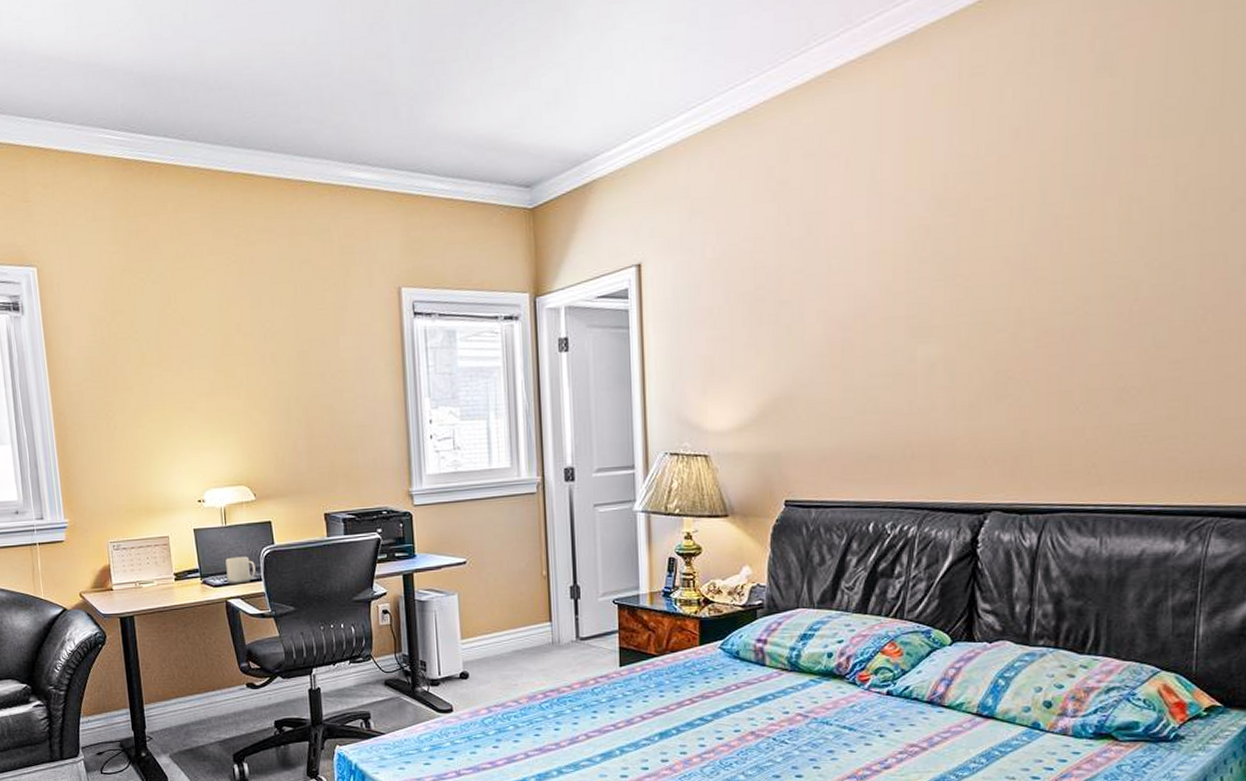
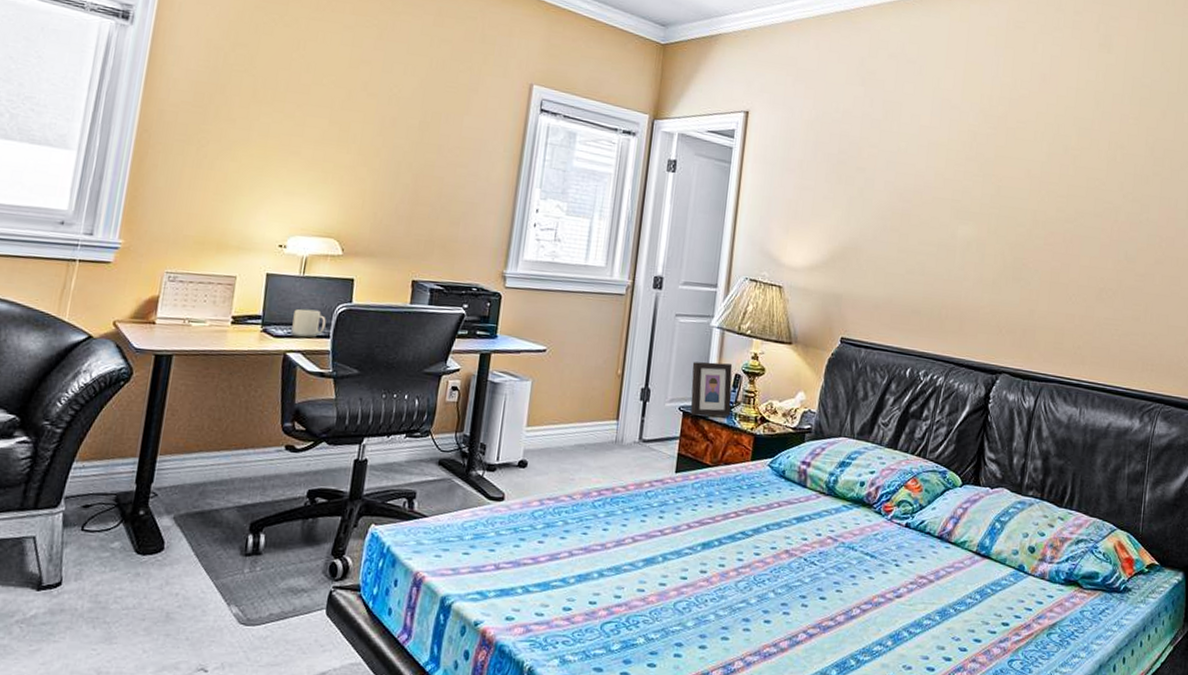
picture frame: none [620,548,670,606] -> present [690,362,733,417]

